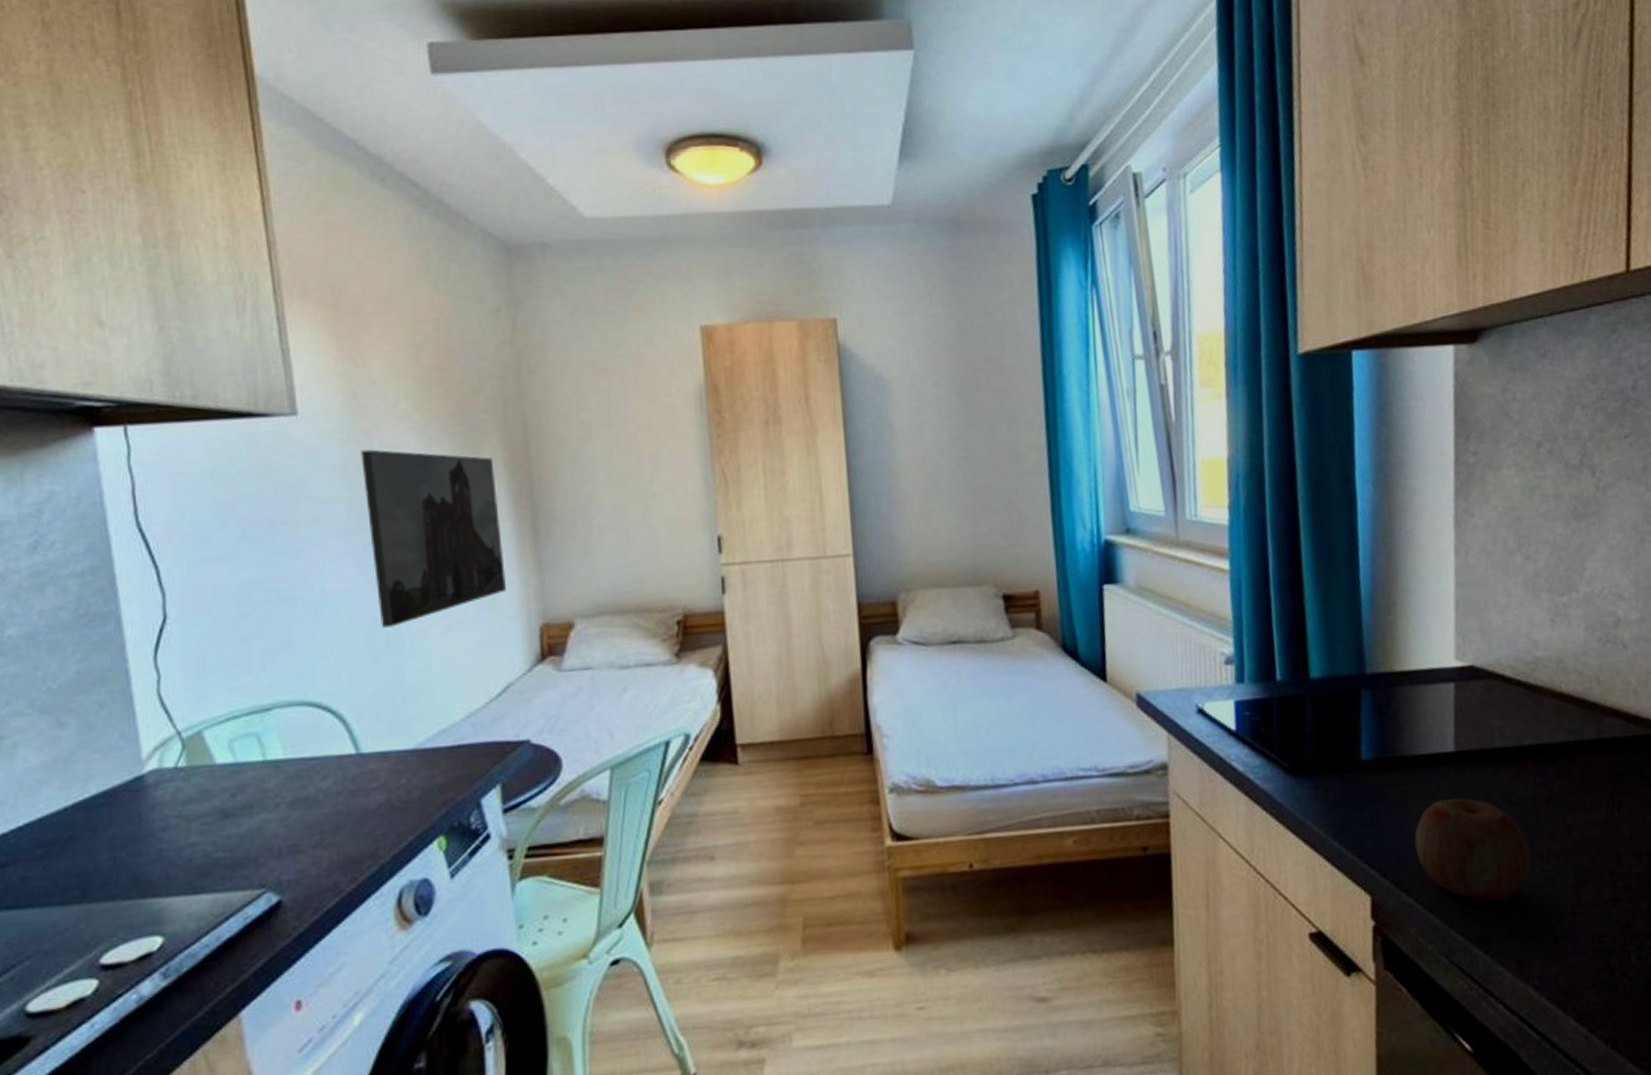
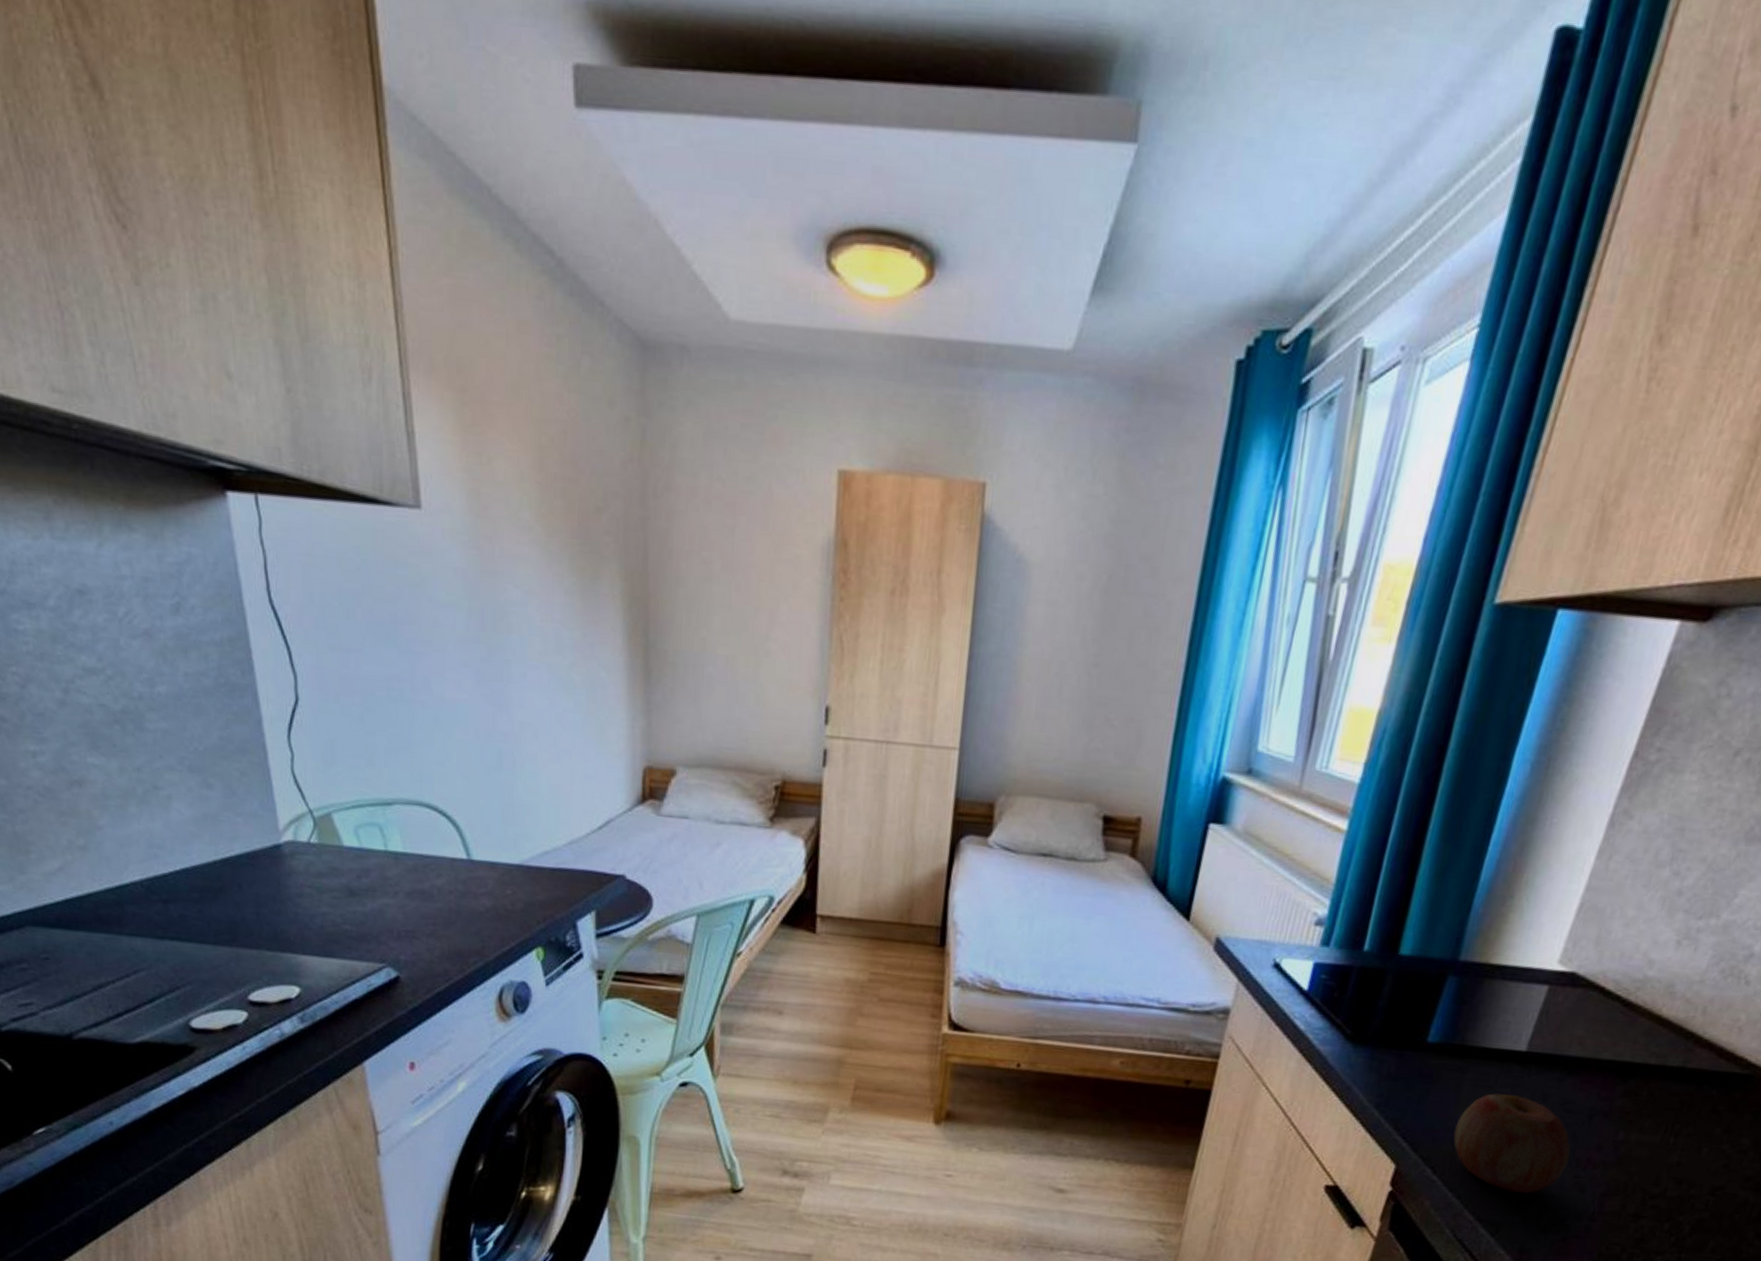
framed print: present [361,449,506,628] -> none [482,557,615,745]

